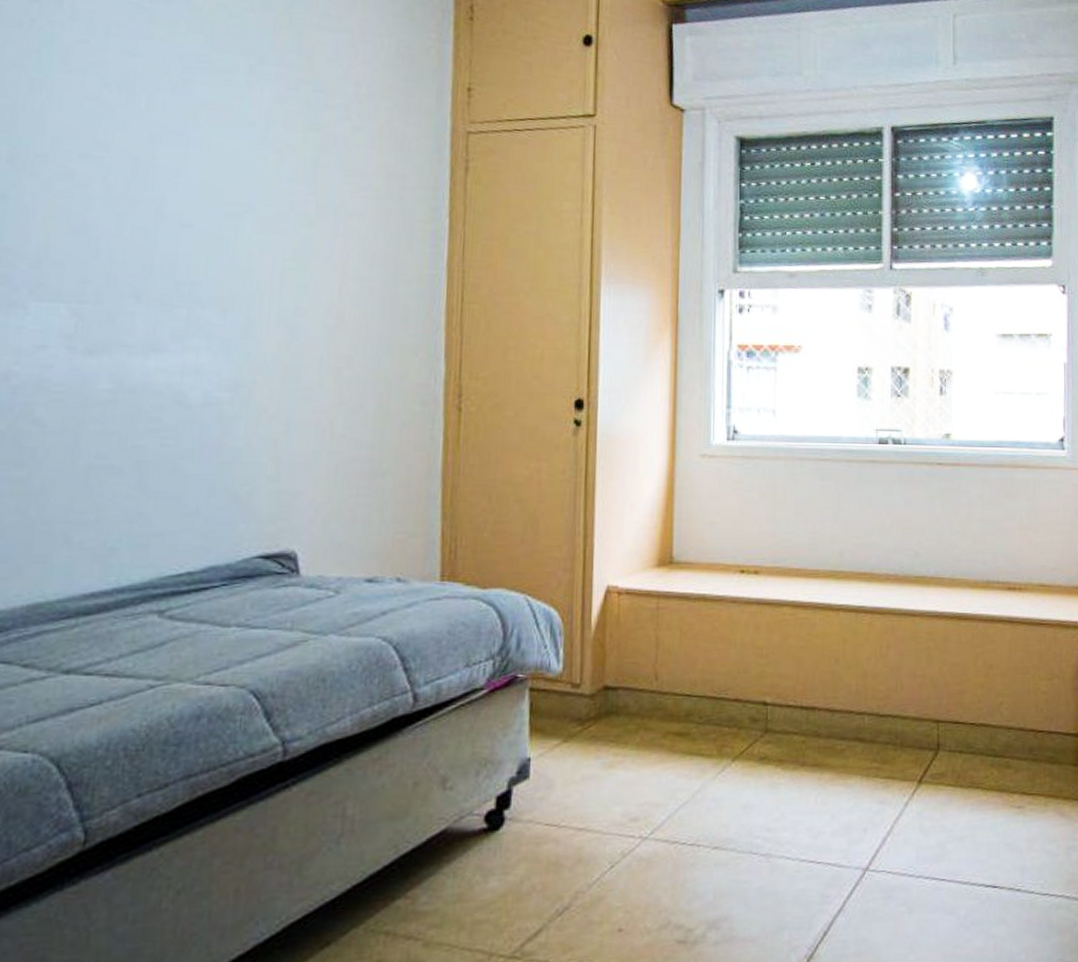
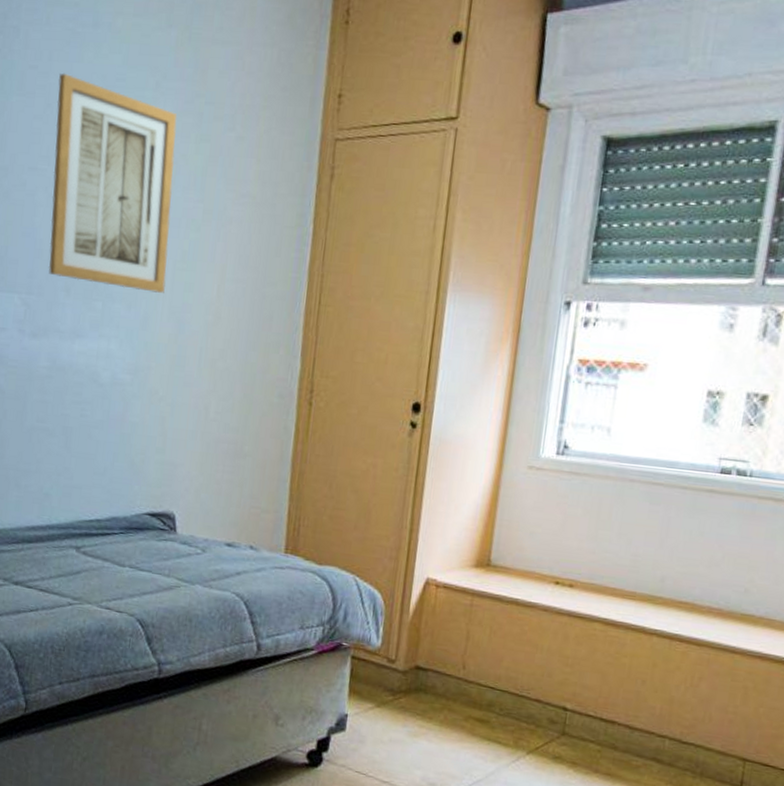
wall art: none [109,50,279,296] -> present [48,73,178,293]

